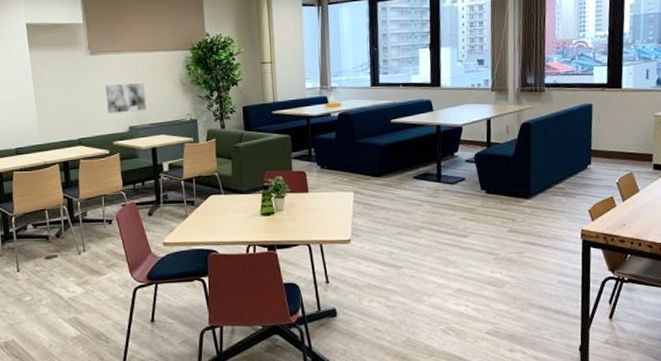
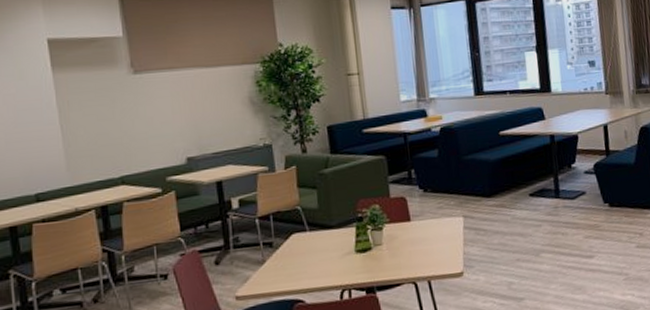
wall art: present [105,82,146,114] -> none [154,103,208,144]

